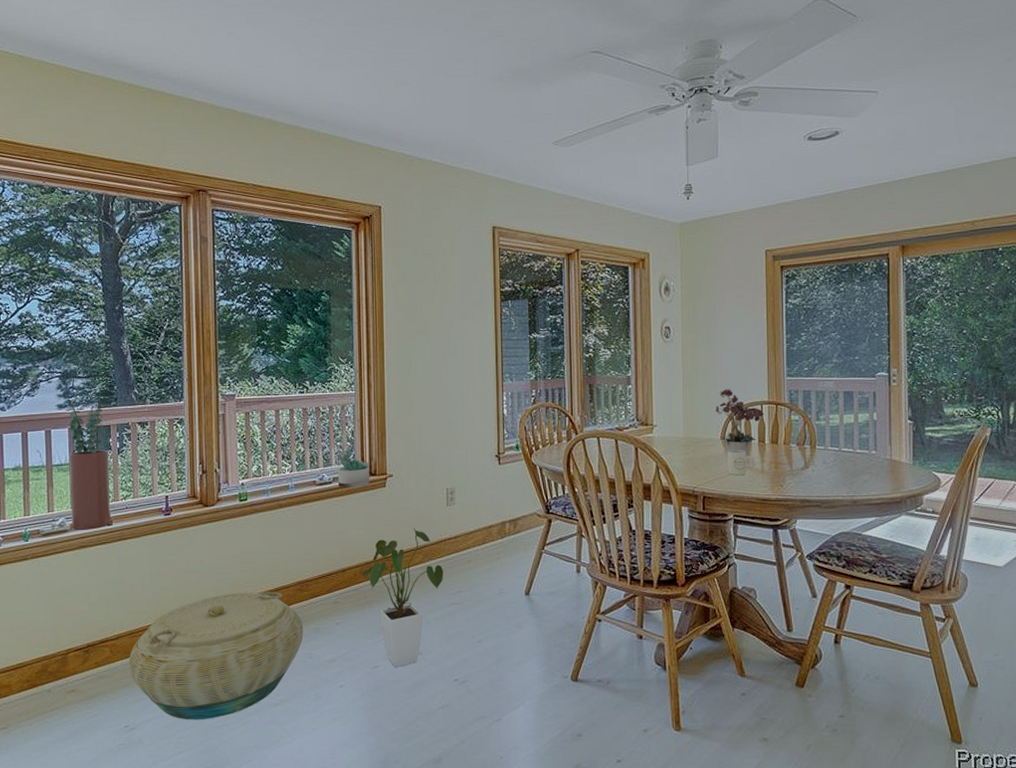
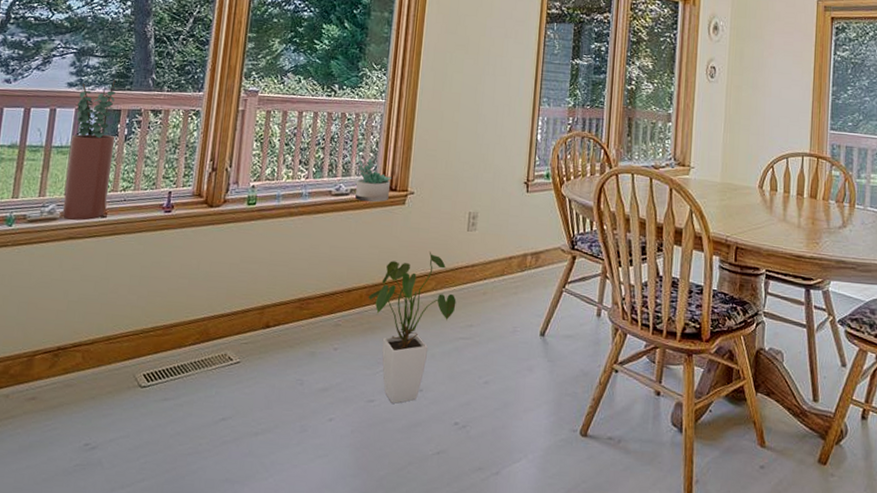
basket: present [128,591,304,720] -> none [100,304,298,445]
flower arrangement: present [716,389,764,457] -> none [756,136,804,210]
mug: present [726,450,754,475] -> none [762,200,791,228]

